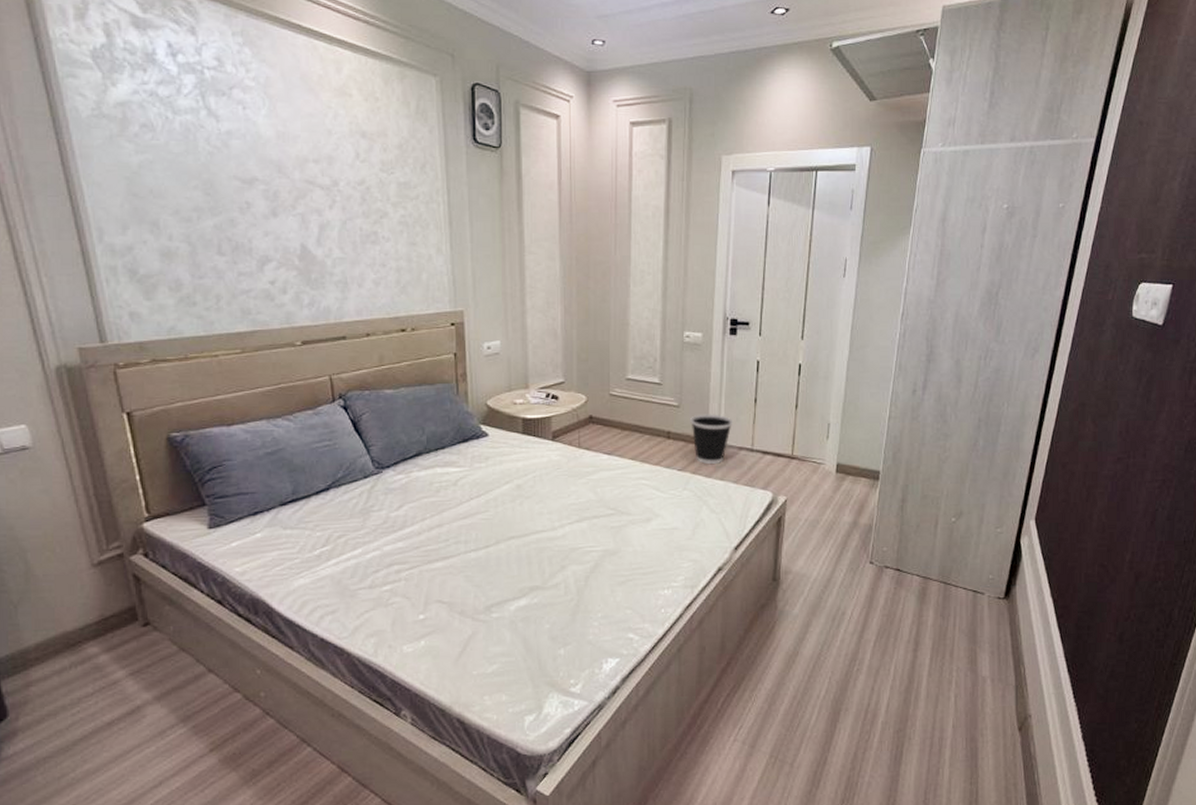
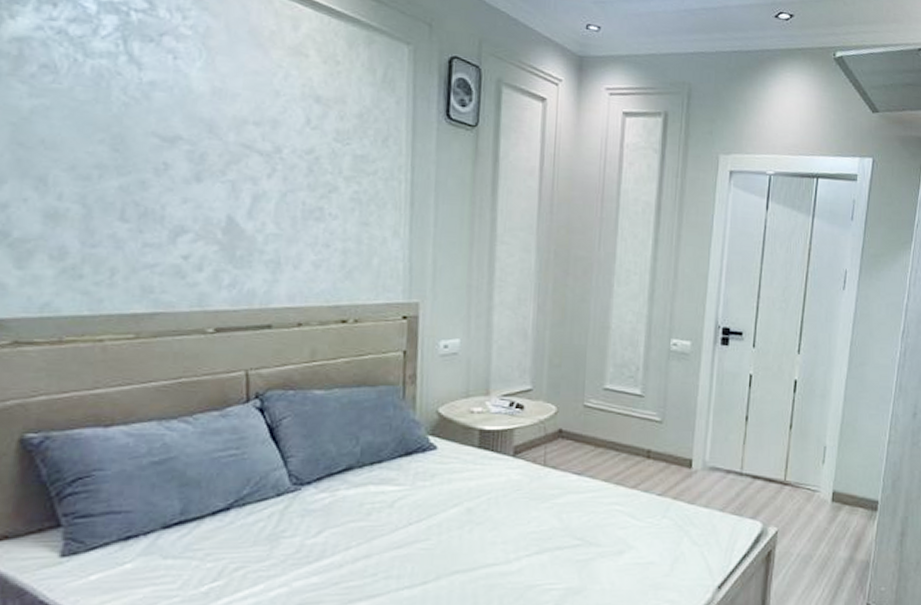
wastebasket: present [691,414,734,464] -> none [674,431,722,488]

